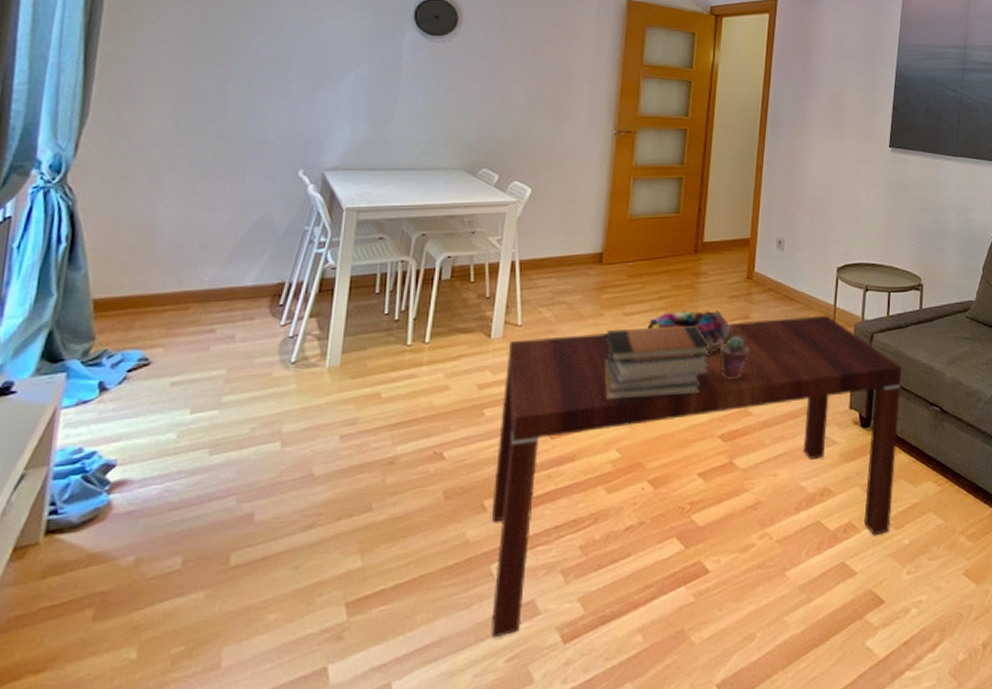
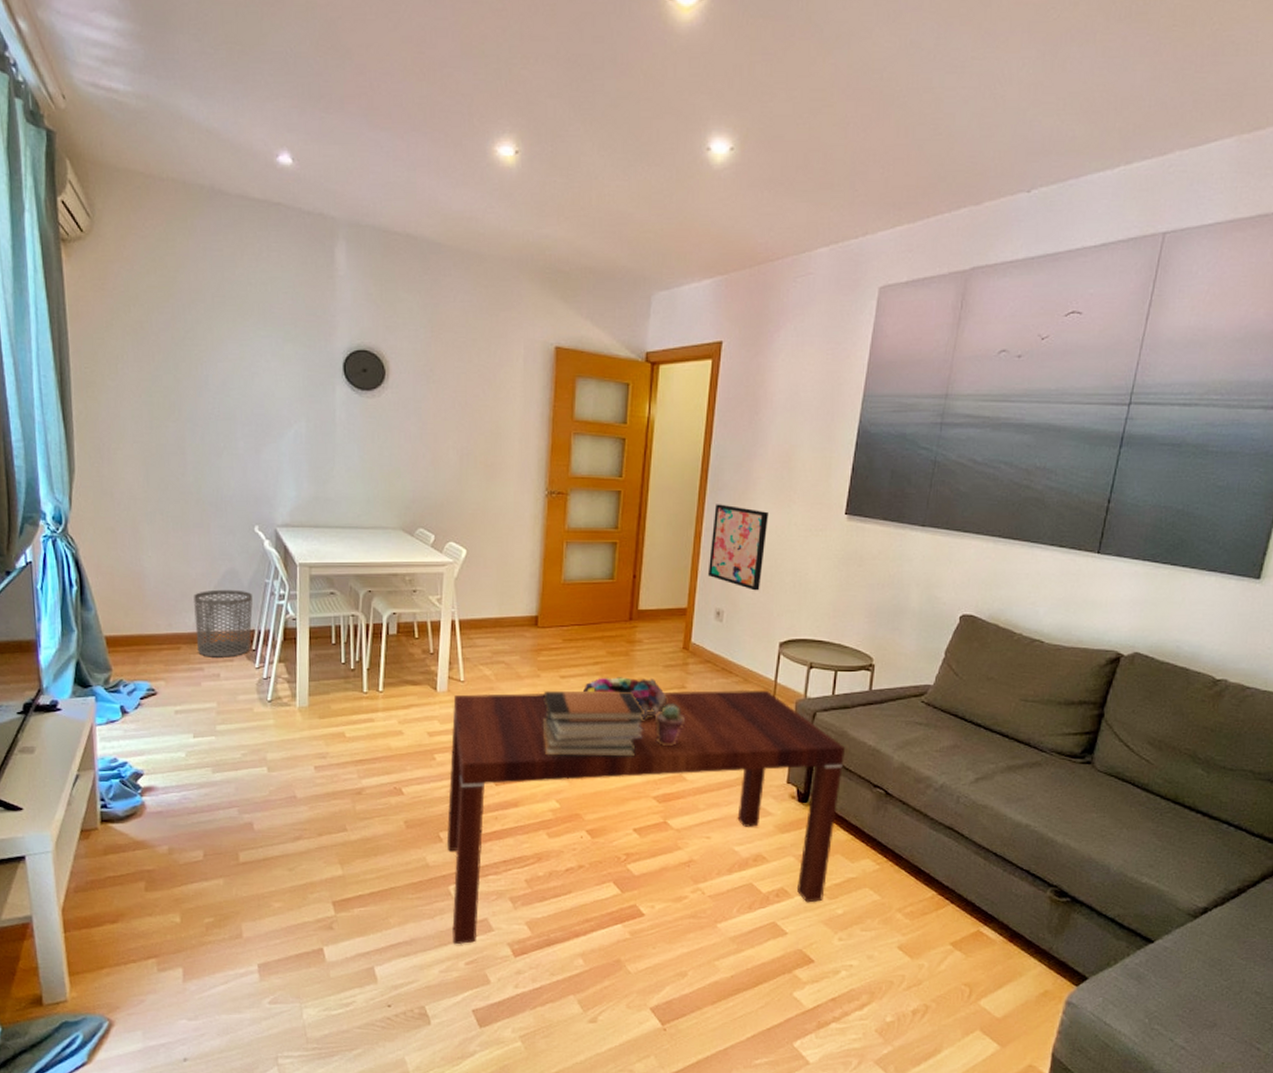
waste bin: none [211,239,287,317] -> present [194,589,253,658]
wall art: none [769,140,823,219] -> present [707,504,769,591]

